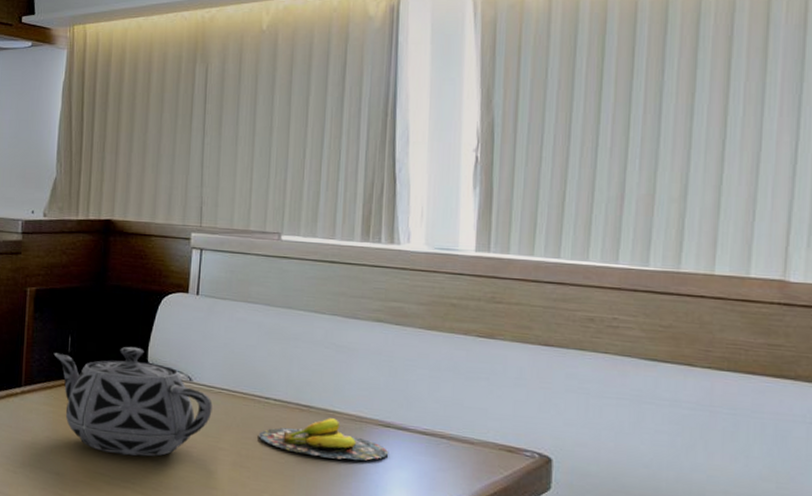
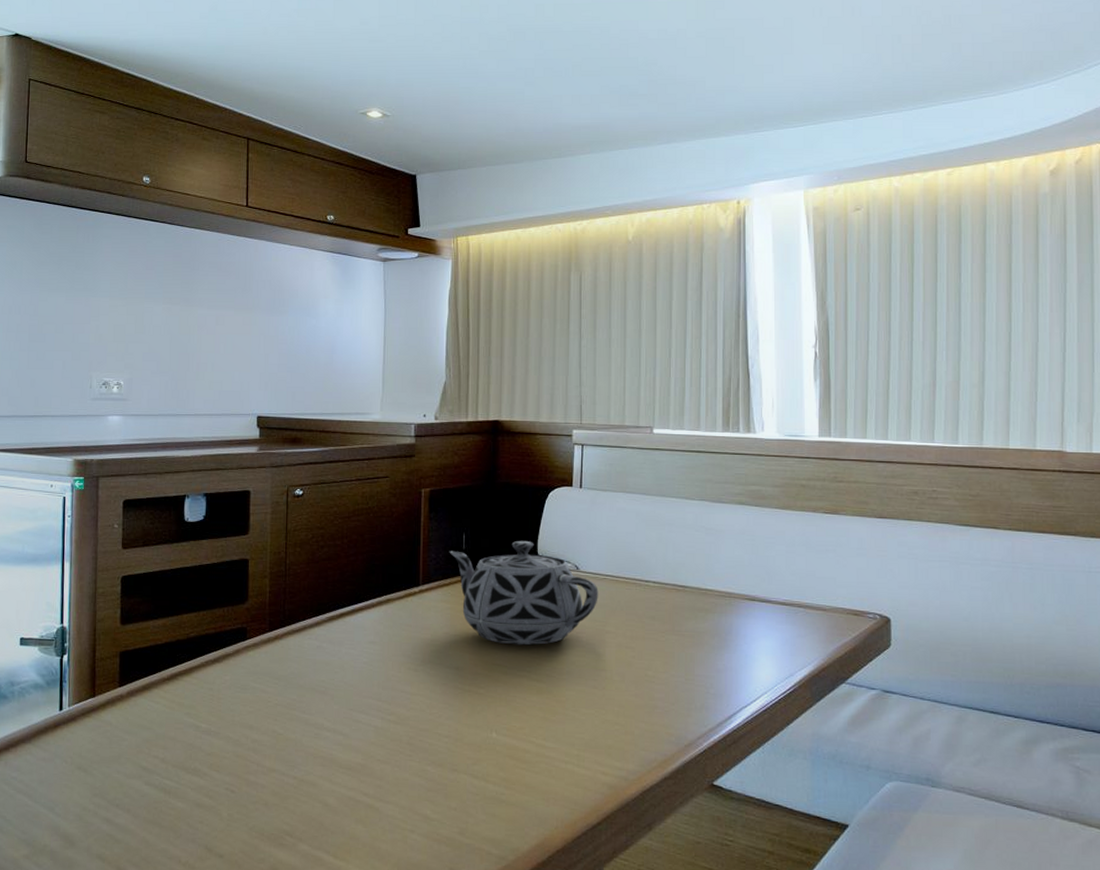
banana: present [259,418,389,461] -> none [641,596,755,633]

